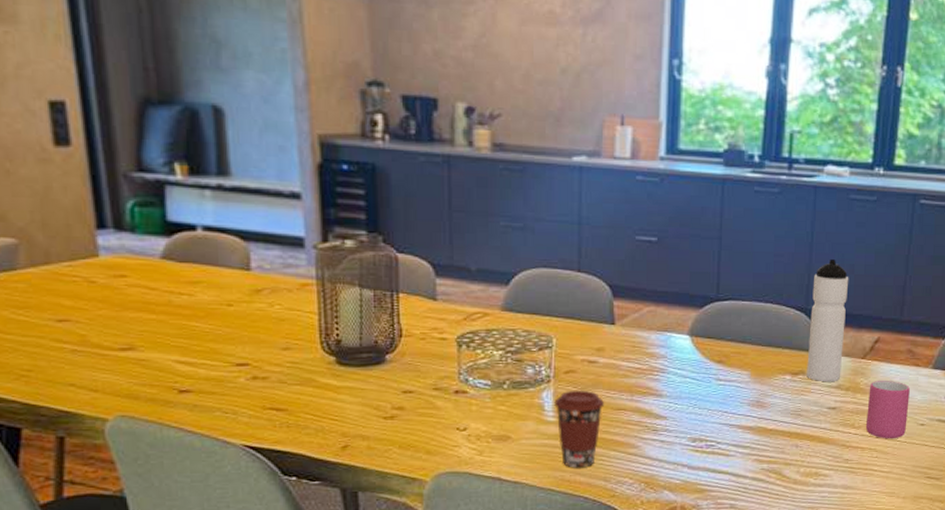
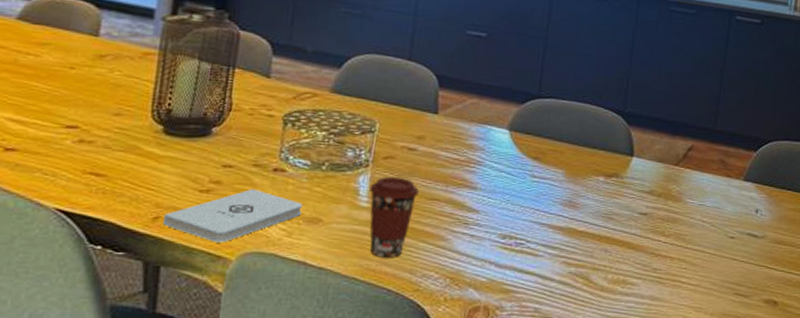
notepad: none [352,411,490,466] -> present [162,188,303,243]
water bottle: present [806,260,849,381] -> none [620,66,666,186]
mug: present [865,381,910,439] -> none [675,189,721,251]

